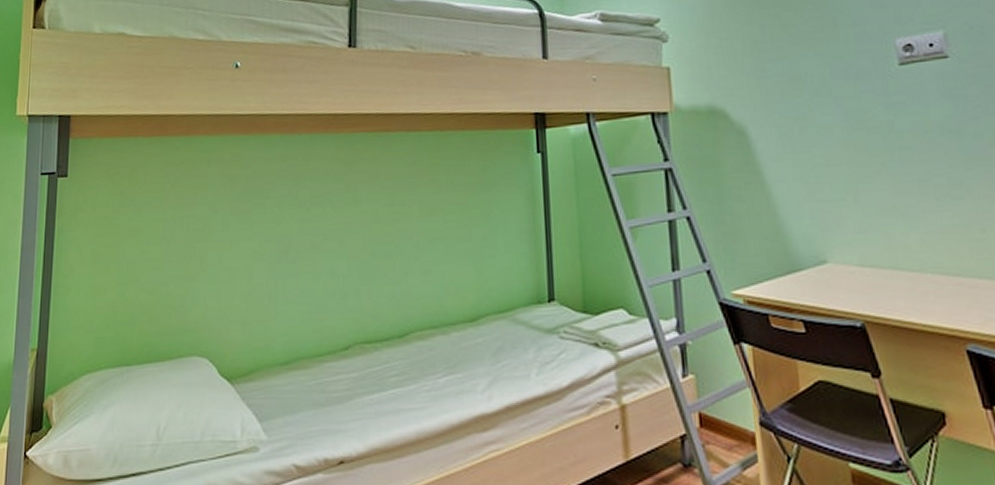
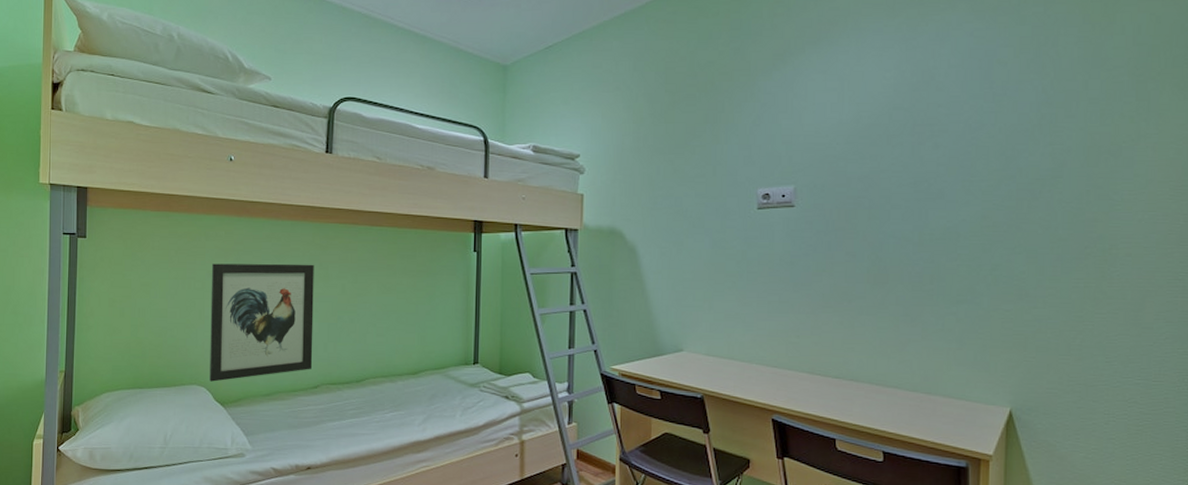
wall art: none [213,186,342,350] -> present [210,263,314,382]

